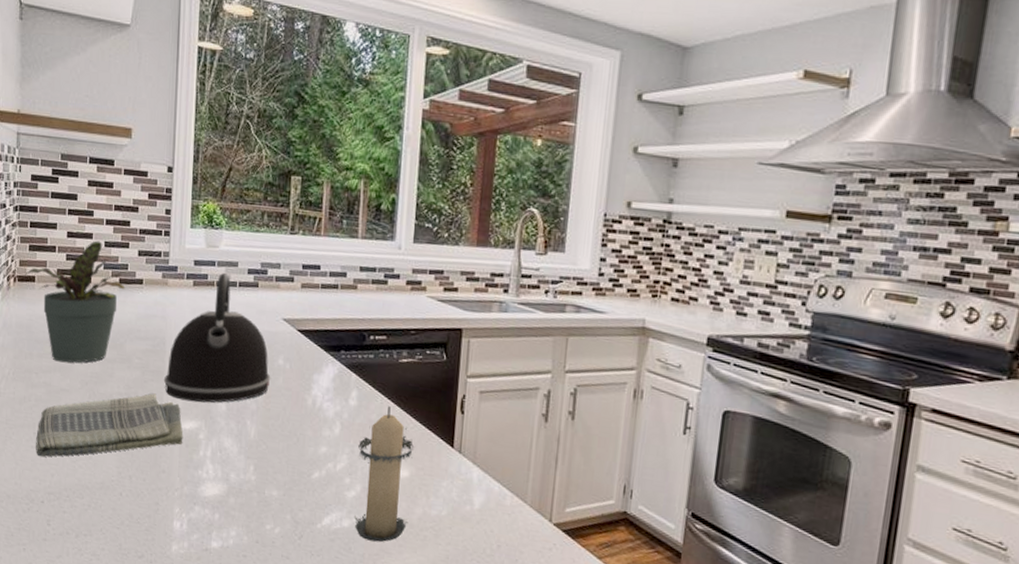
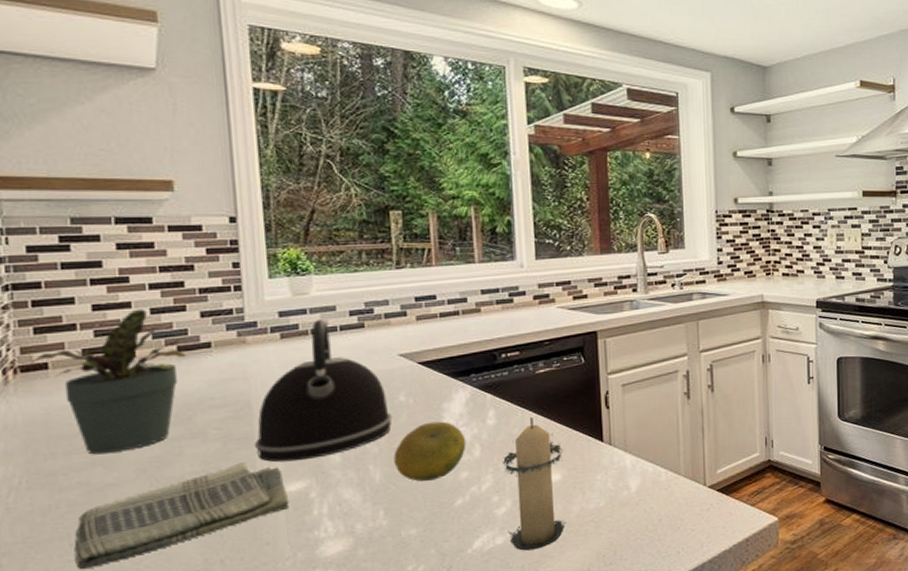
fruit: none [267,390,329,448] -> present [393,421,467,482]

